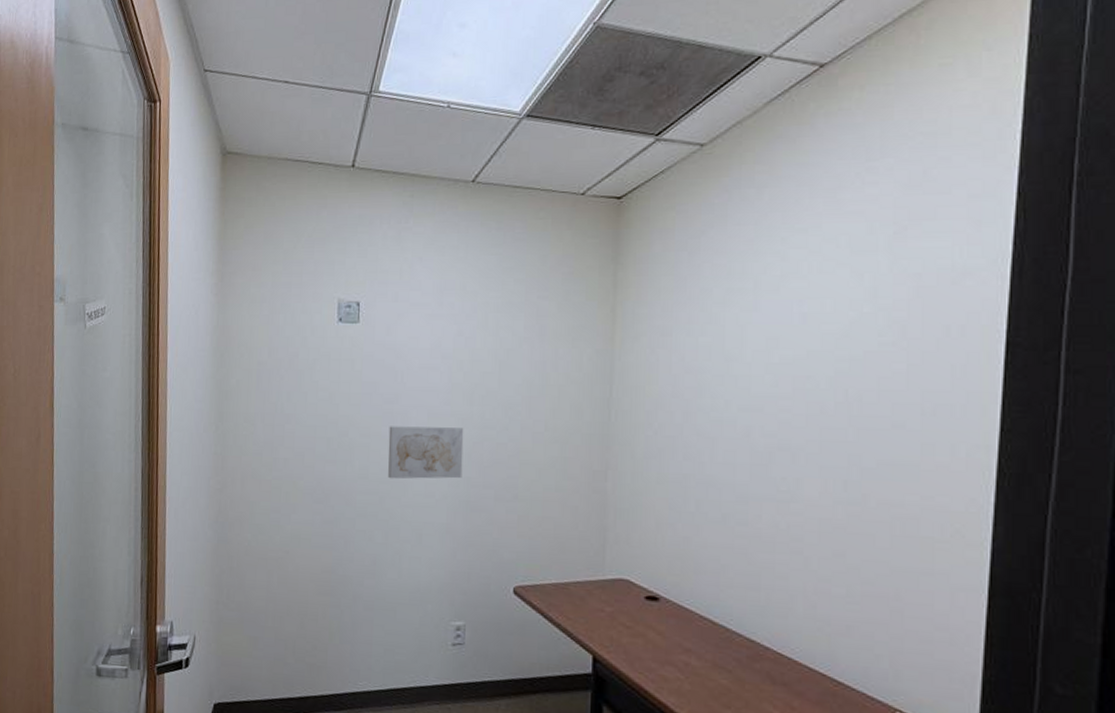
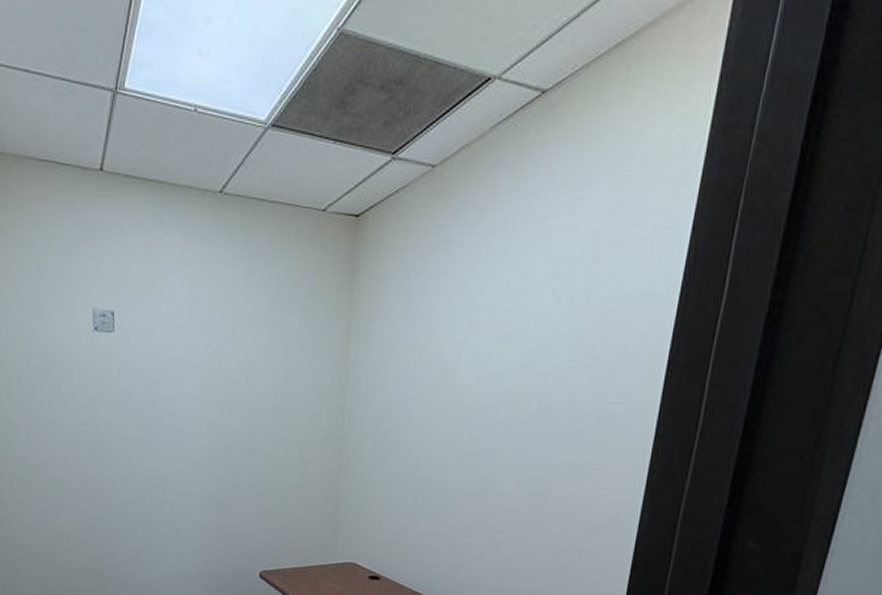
wall art: present [387,426,464,480] -> none [146,431,215,480]

